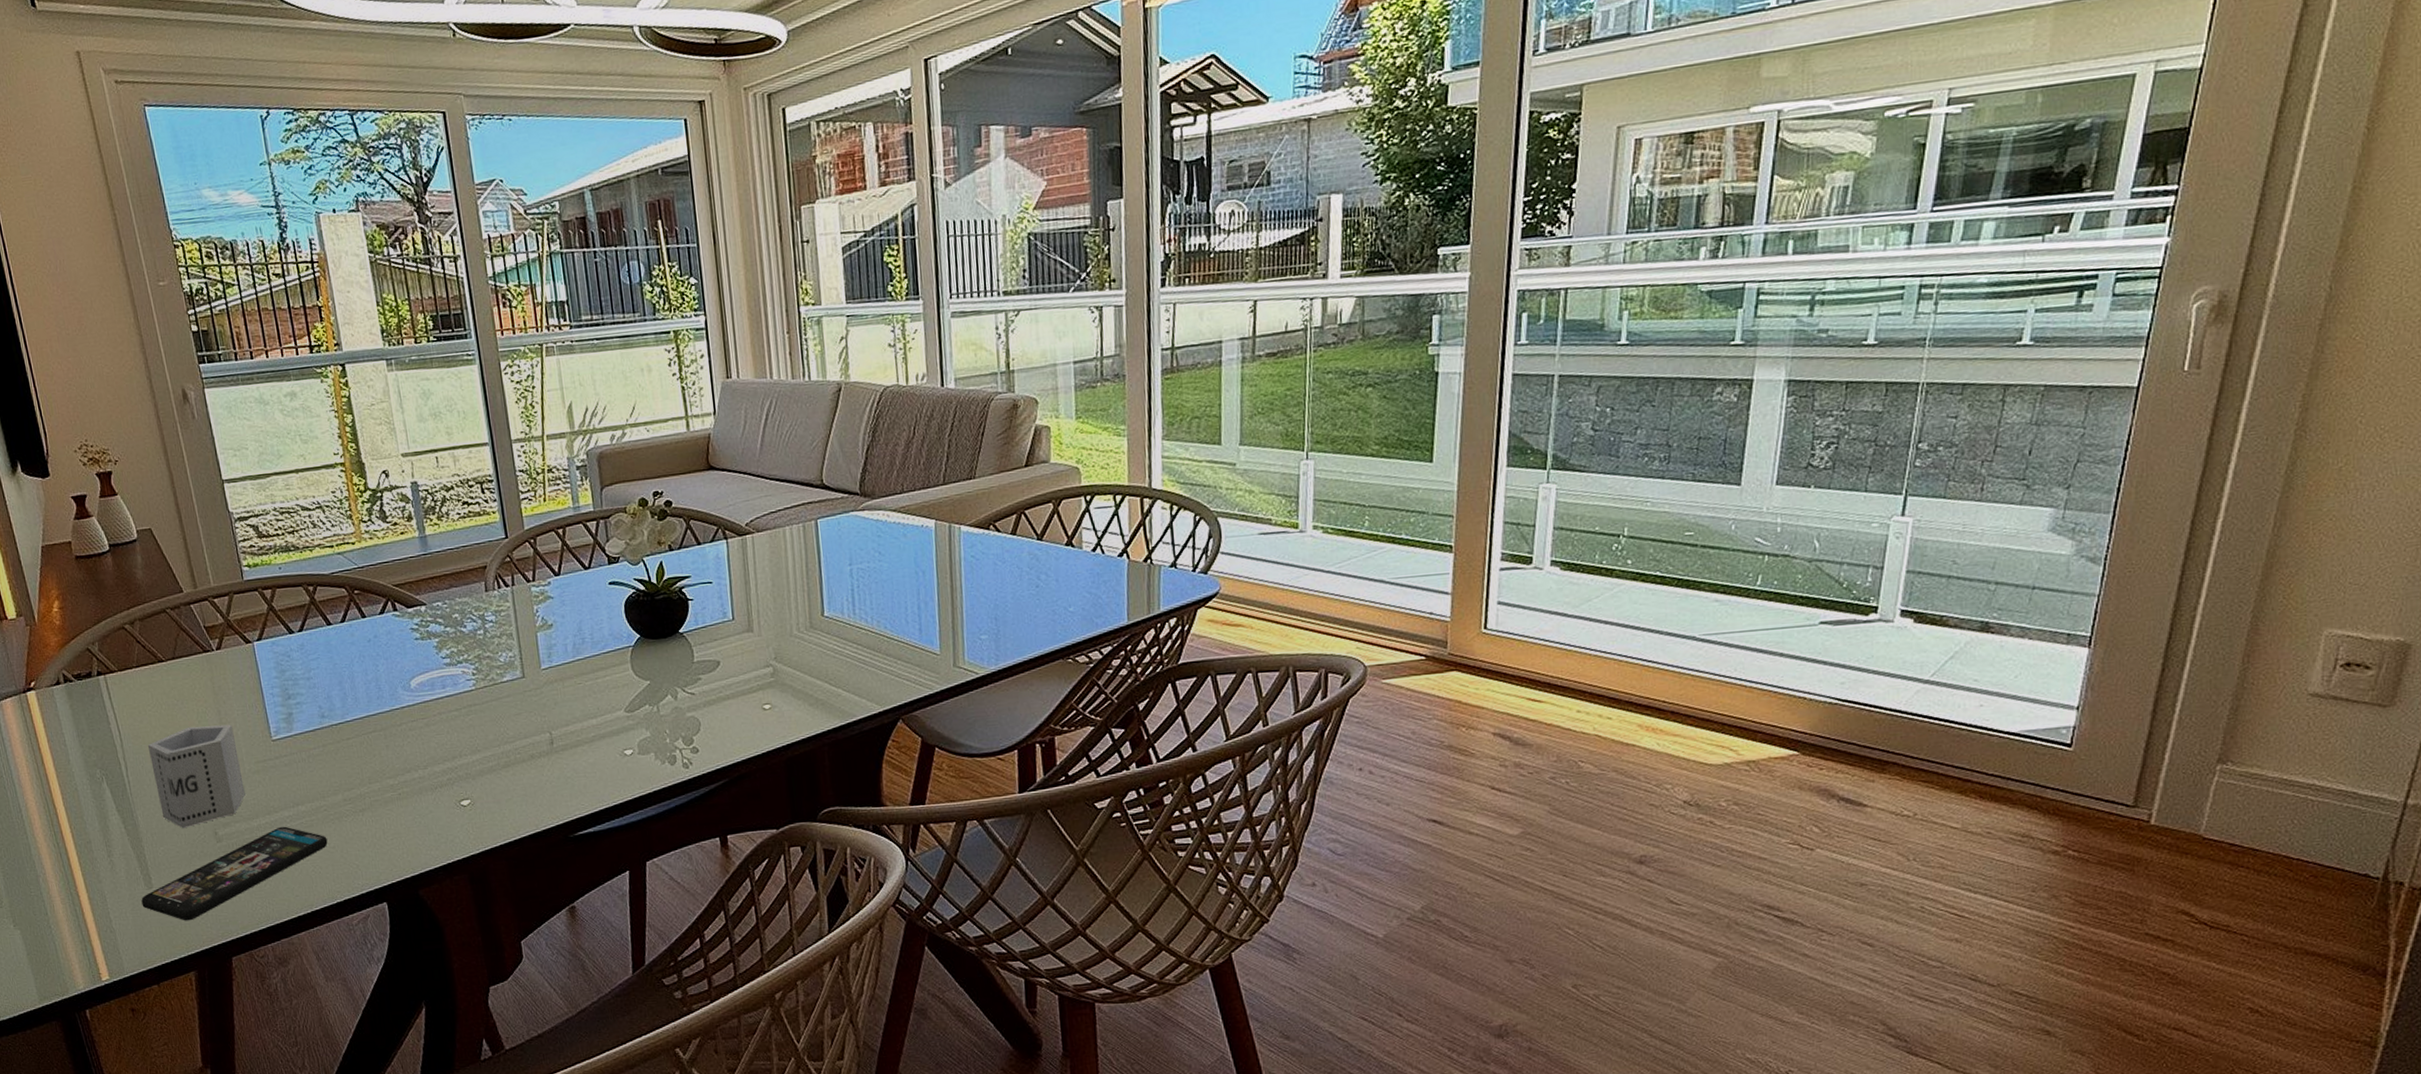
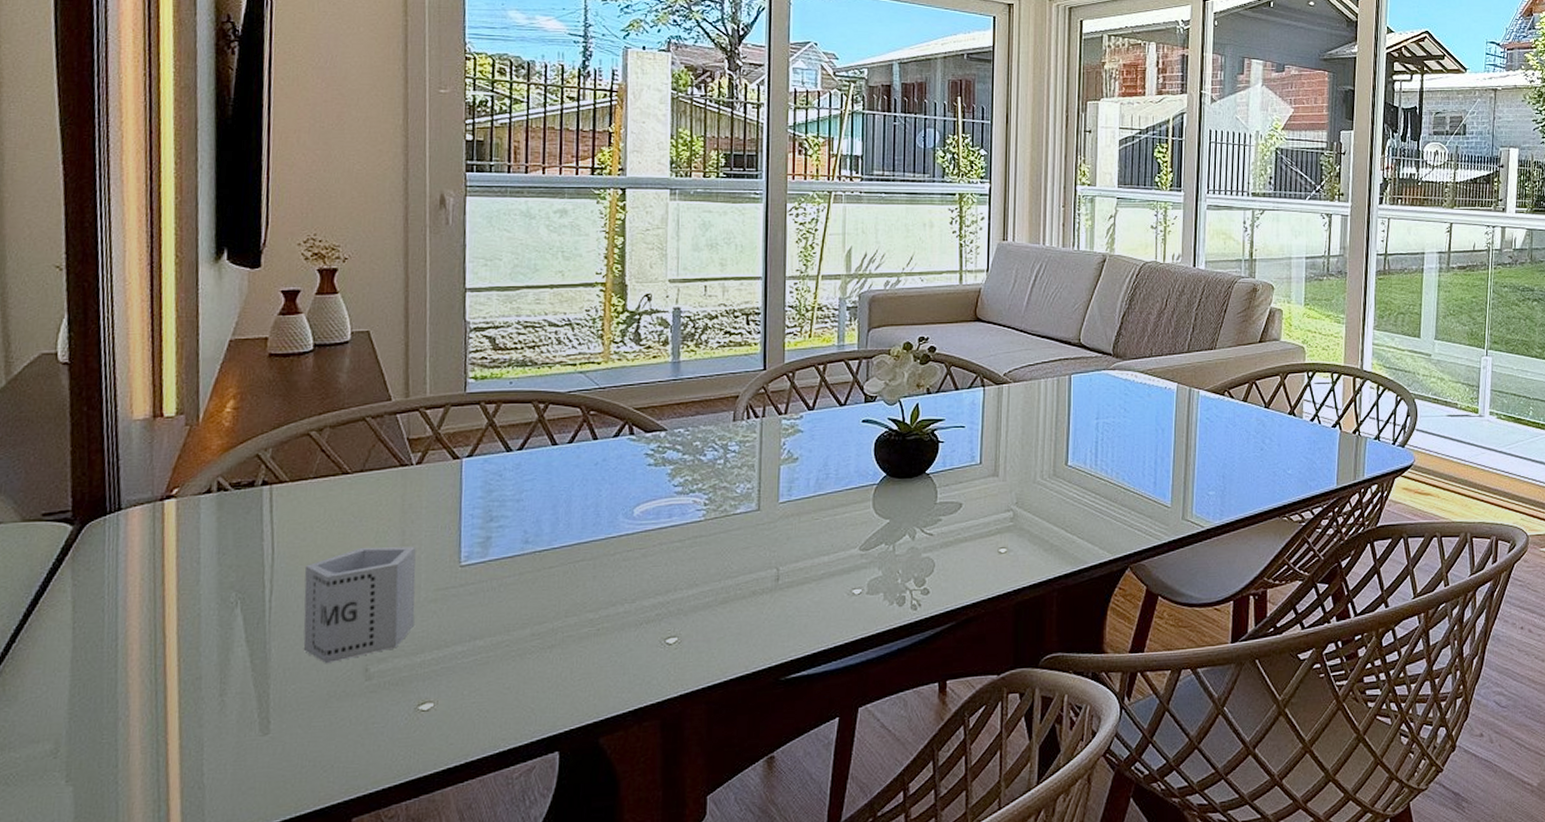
smartphone: present [141,826,328,921] -> none [249,663,503,775]

